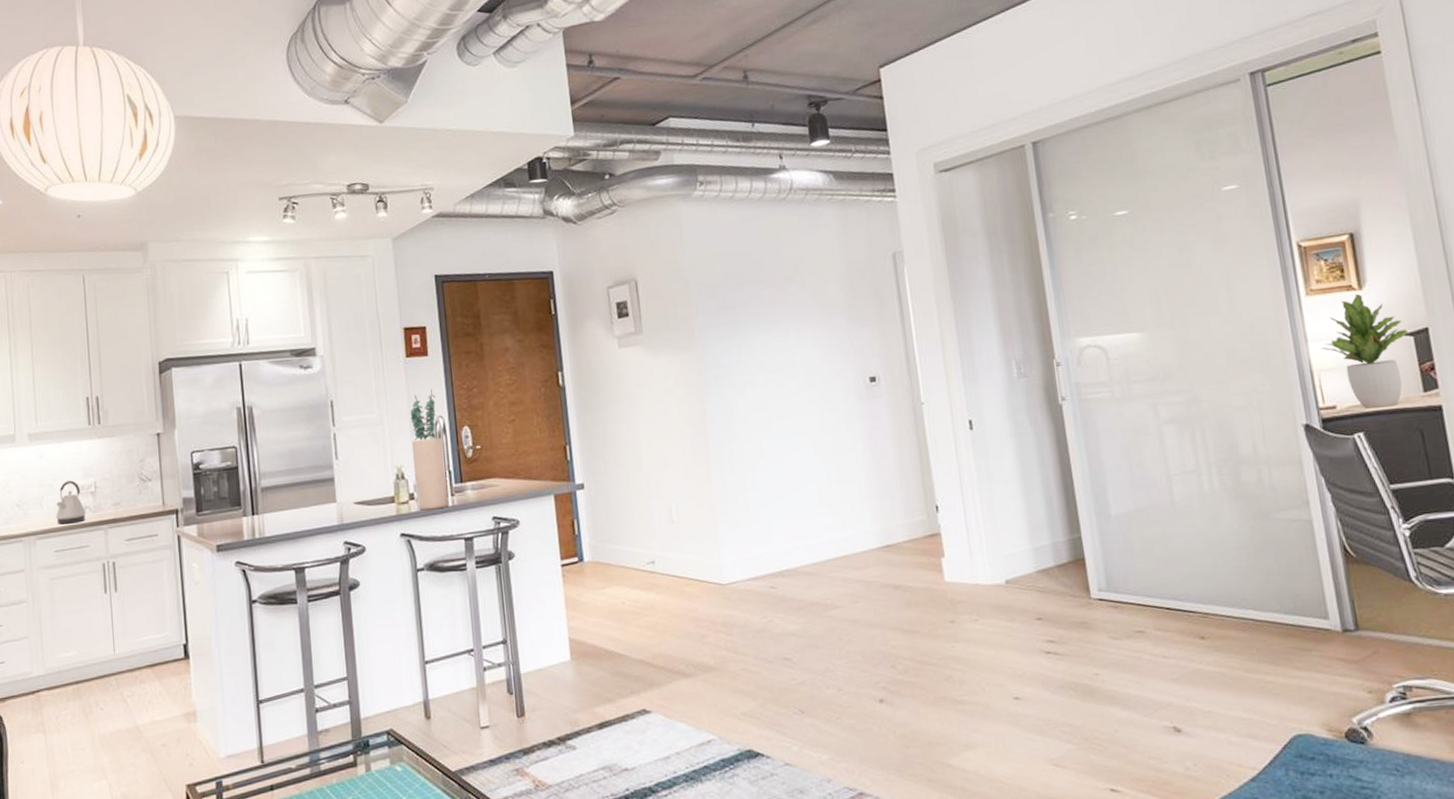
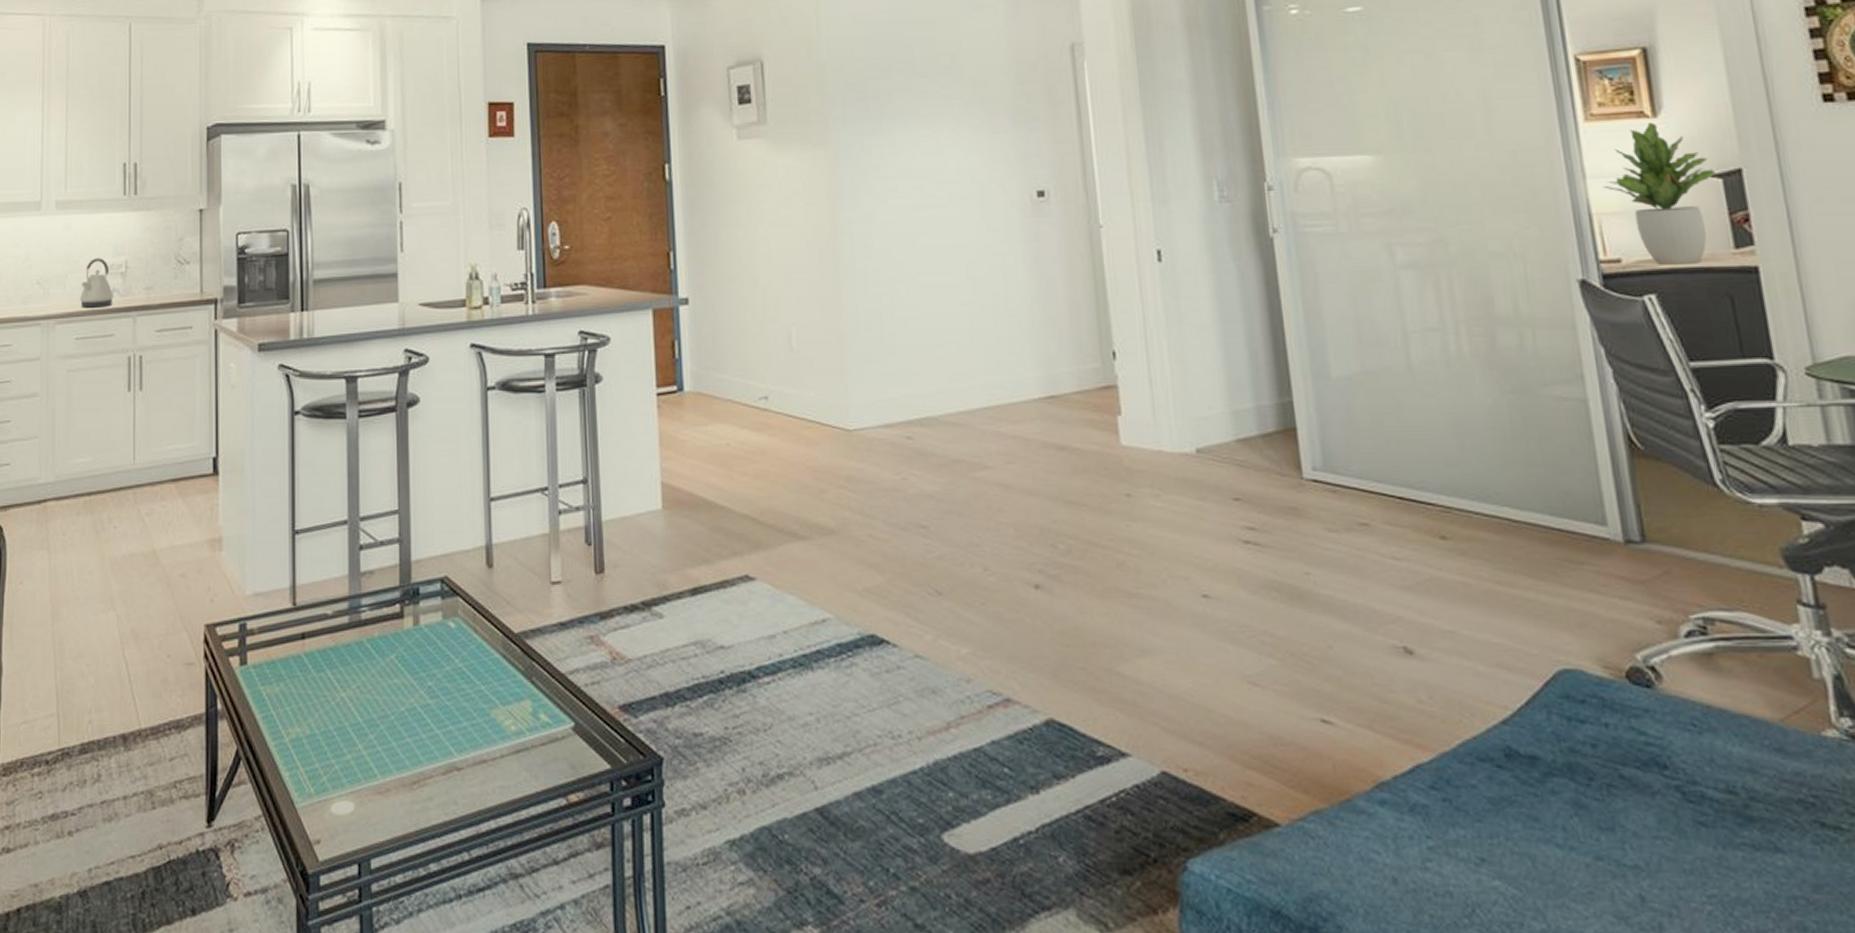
vase: present [410,389,449,511] -> none [489,176,529,320]

